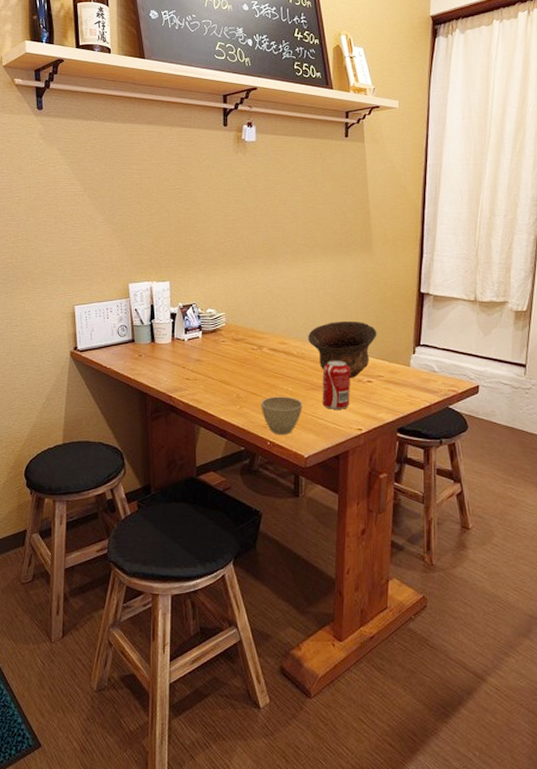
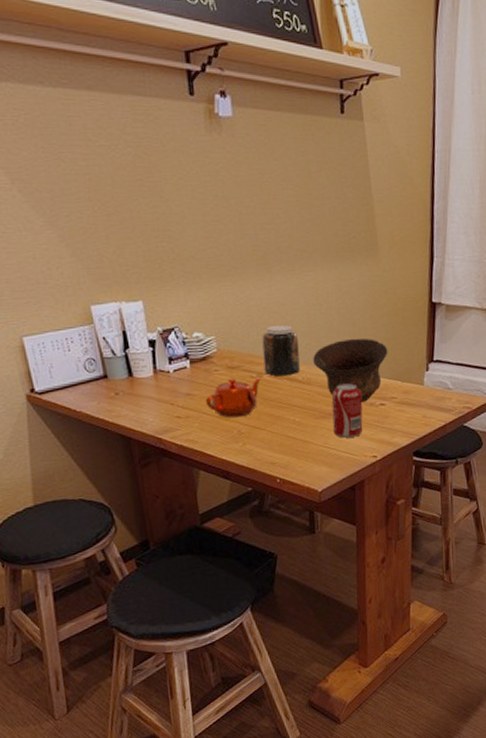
teapot: none [211,349,261,383] -> present [205,378,261,418]
cup: present [261,396,302,435] -> none [266,427,312,471]
jar: none [264,307,296,349] -> present [262,325,300,376]

